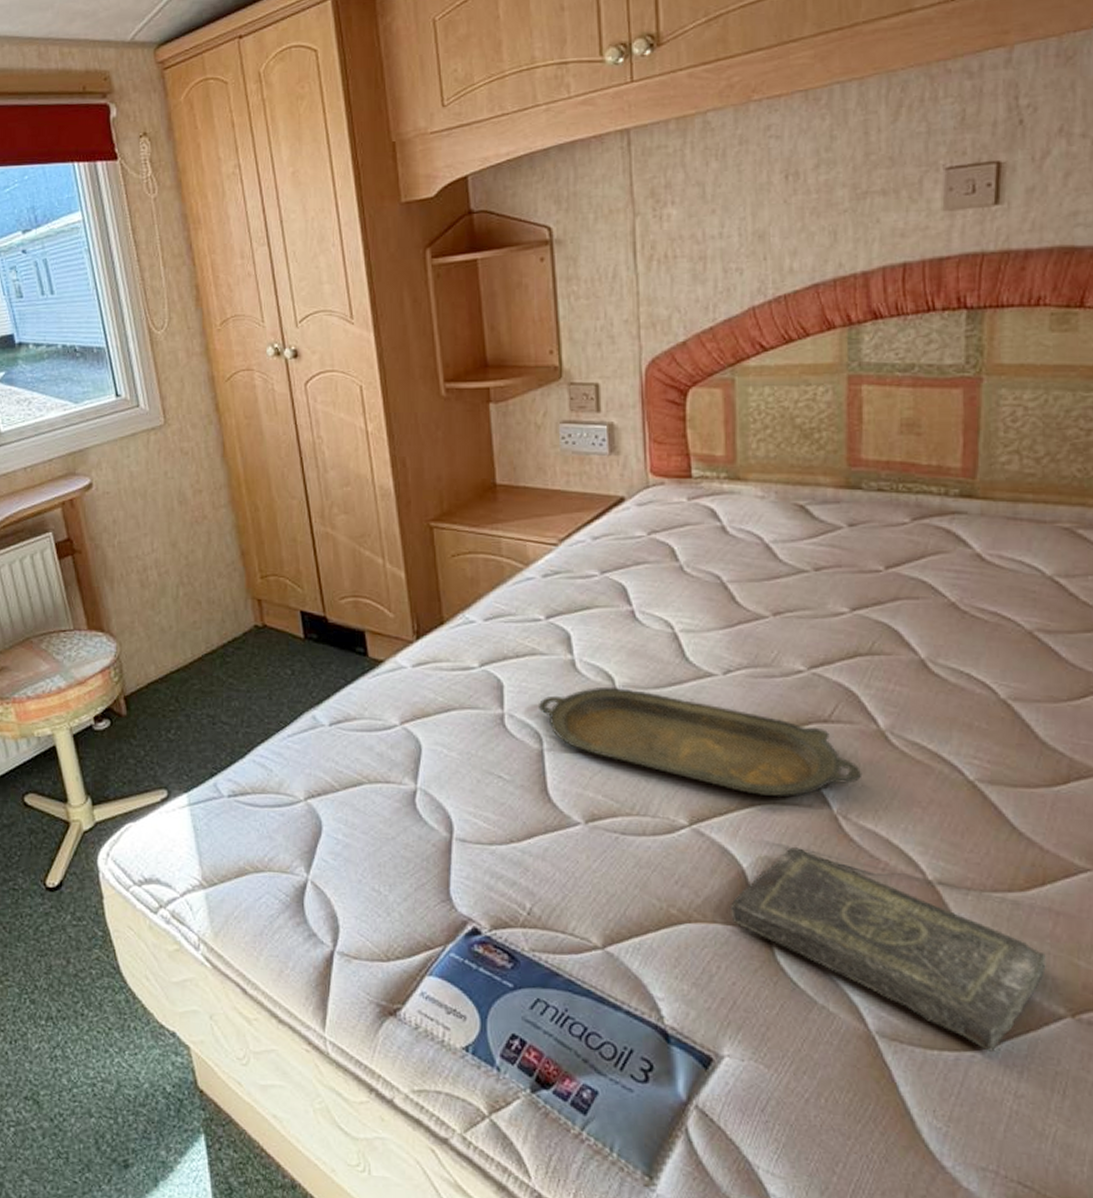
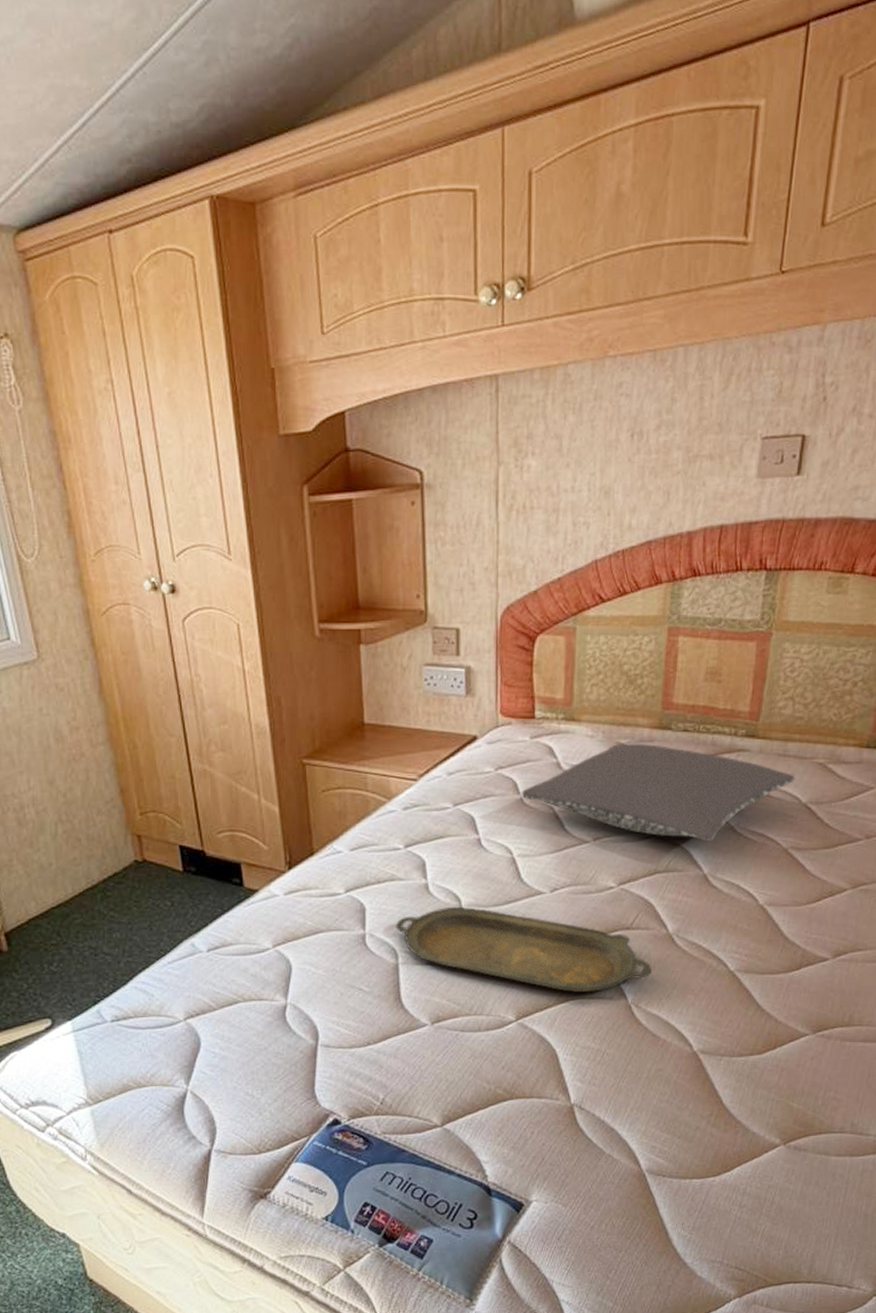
pillow: none [680,504,1033,619] -> present [521,743,795,841]
book: present [731,846,1047,1052] -> none [544,1032,772,1176]

